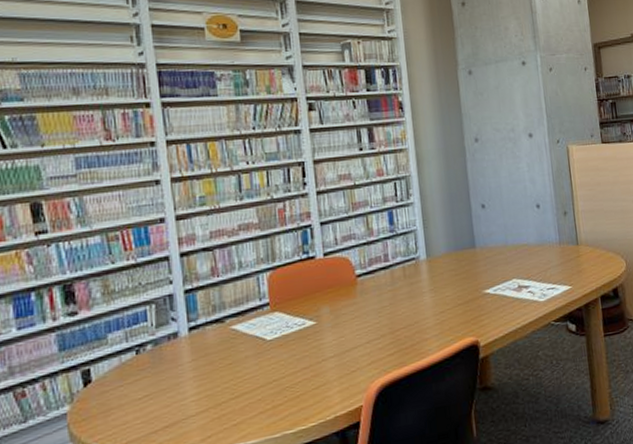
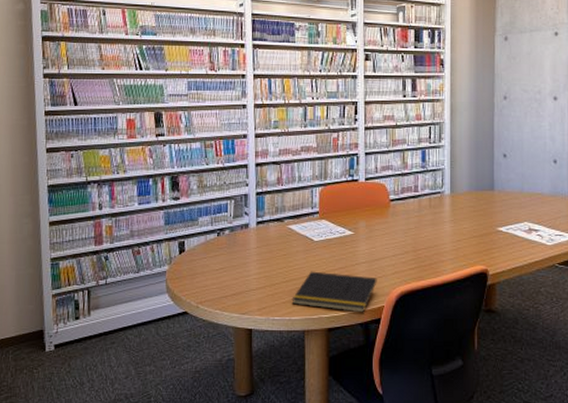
notepad: none [245,373,351,425] -> present [291,271,377,313]

